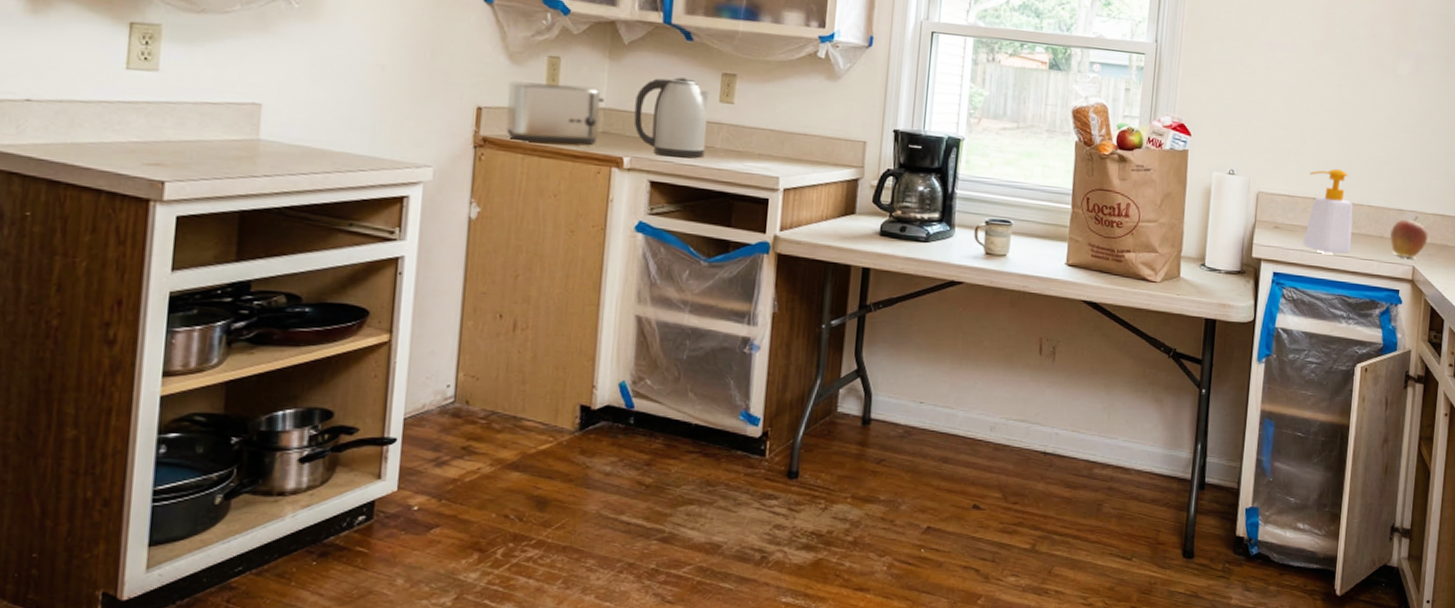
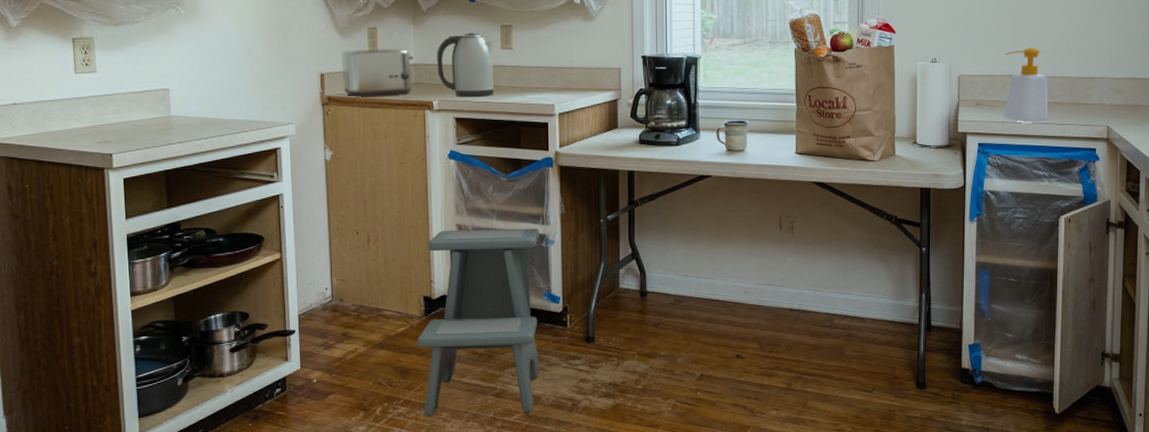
step stool: none [562,321,743,565] -> present [417,228,540,417]
fruit: present [1390,216,1428,258] -> none [1084,82,1120,119]

